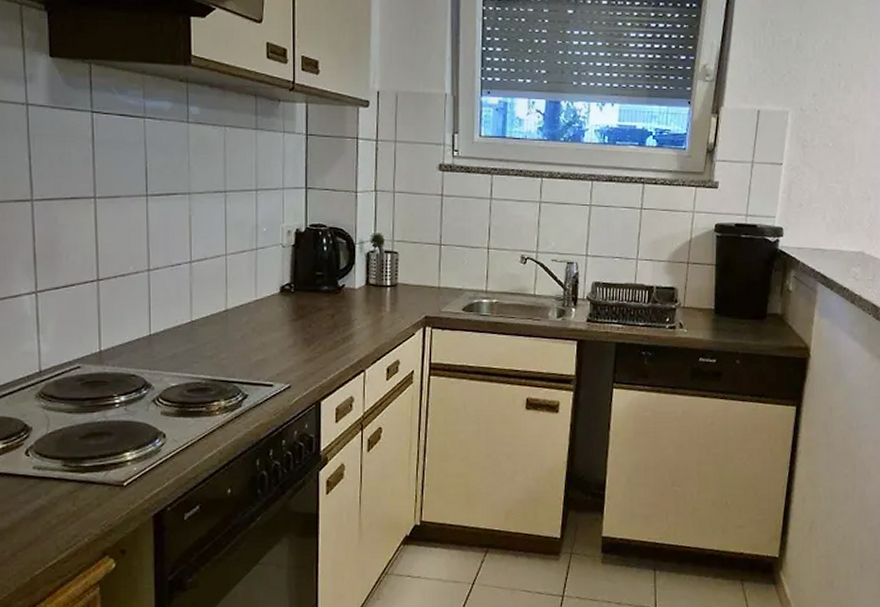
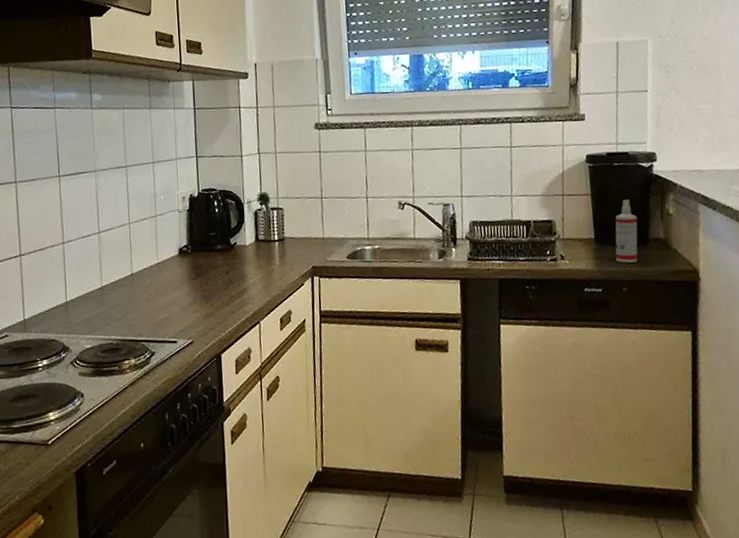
spray bottle: none [732,273,758,336] -> present [615,200,638,263]

